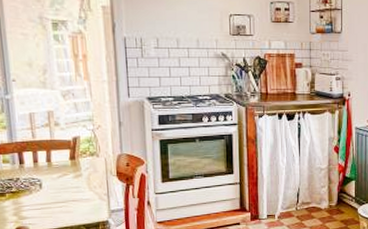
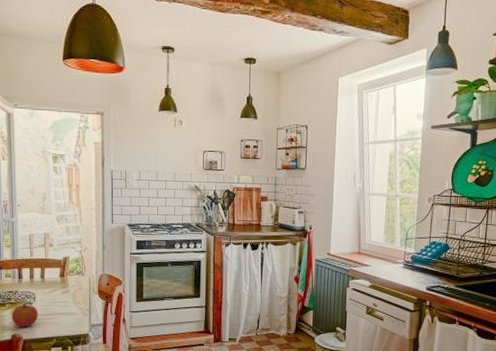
fruit: none [13,189,47,219] -> present [11,302,39,327]

